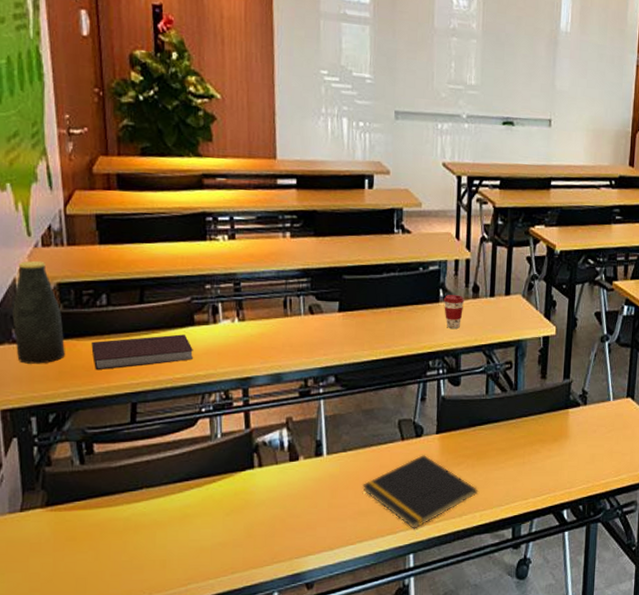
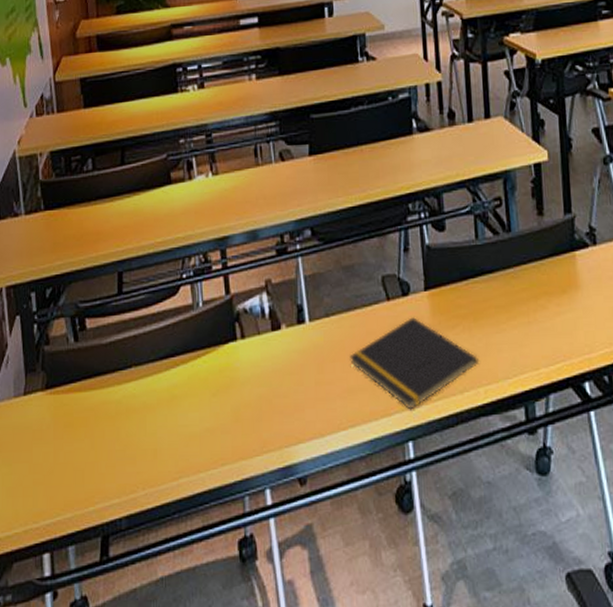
bottle: present [12,261,65,364] -> none [13,131,58,237]
notebook: present [91,334,193,371] -> none [80,194,172,239]
coffee cup: present [443,295,465,329] -> none [417,124,441,164]

